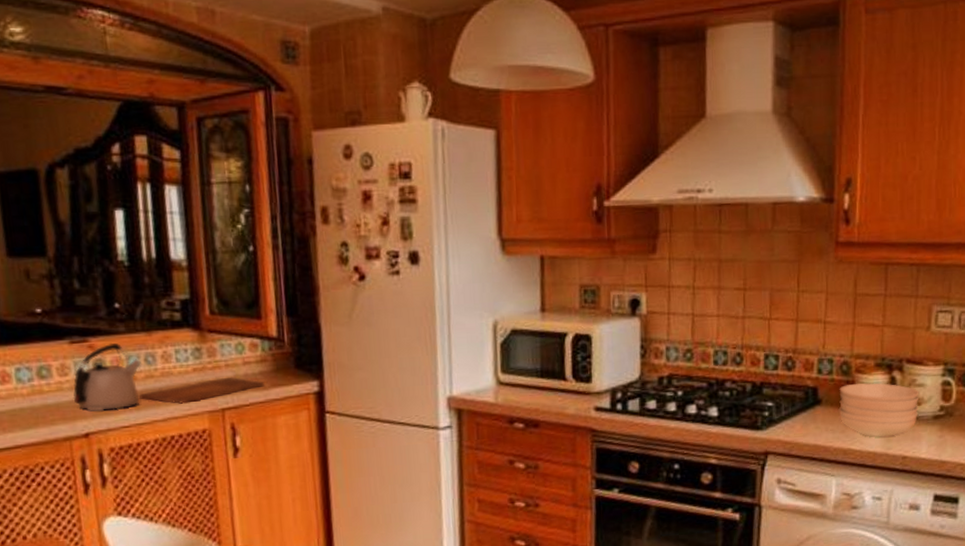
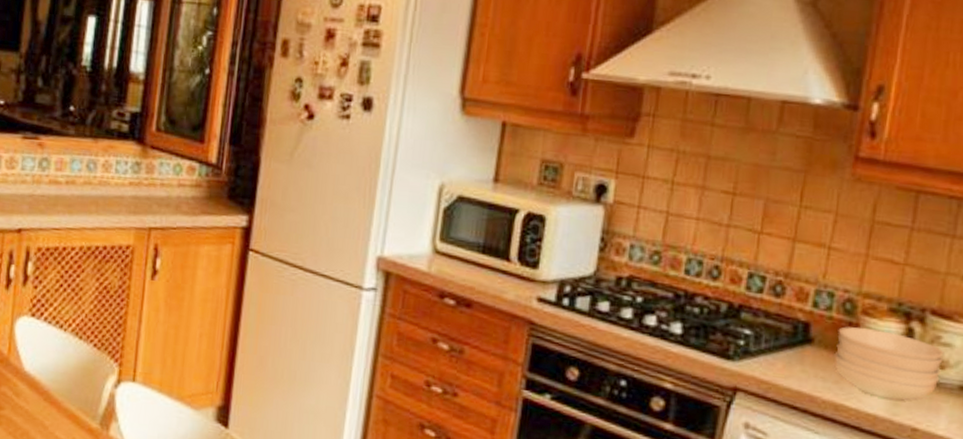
kettle: present [73,342,141,412] -> none [14,144,83,210]
cutting board: present [139,376,264,404] -> none [74,196,194,217]

